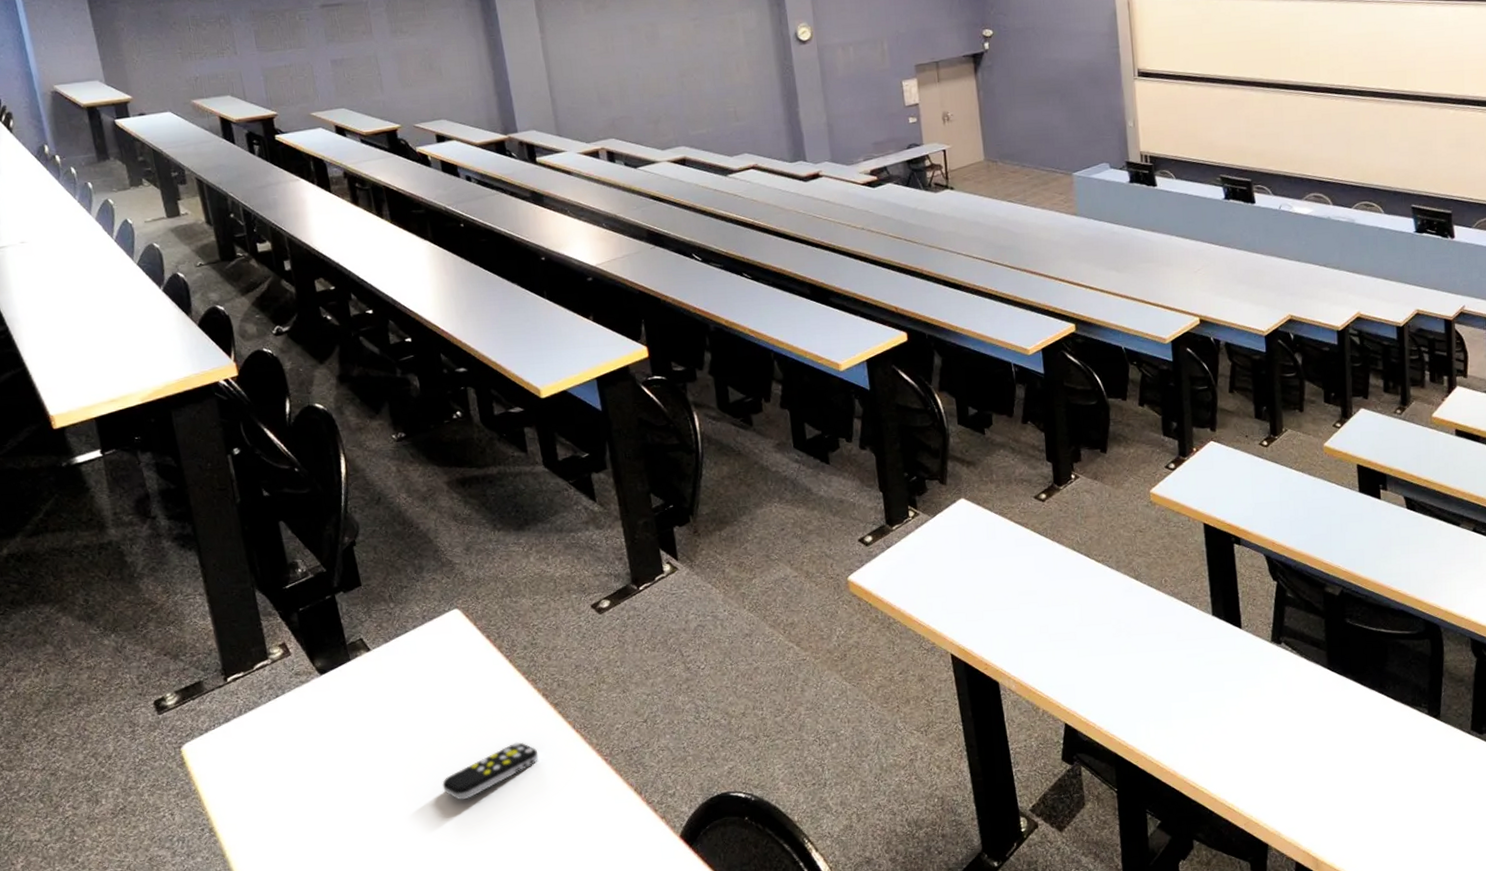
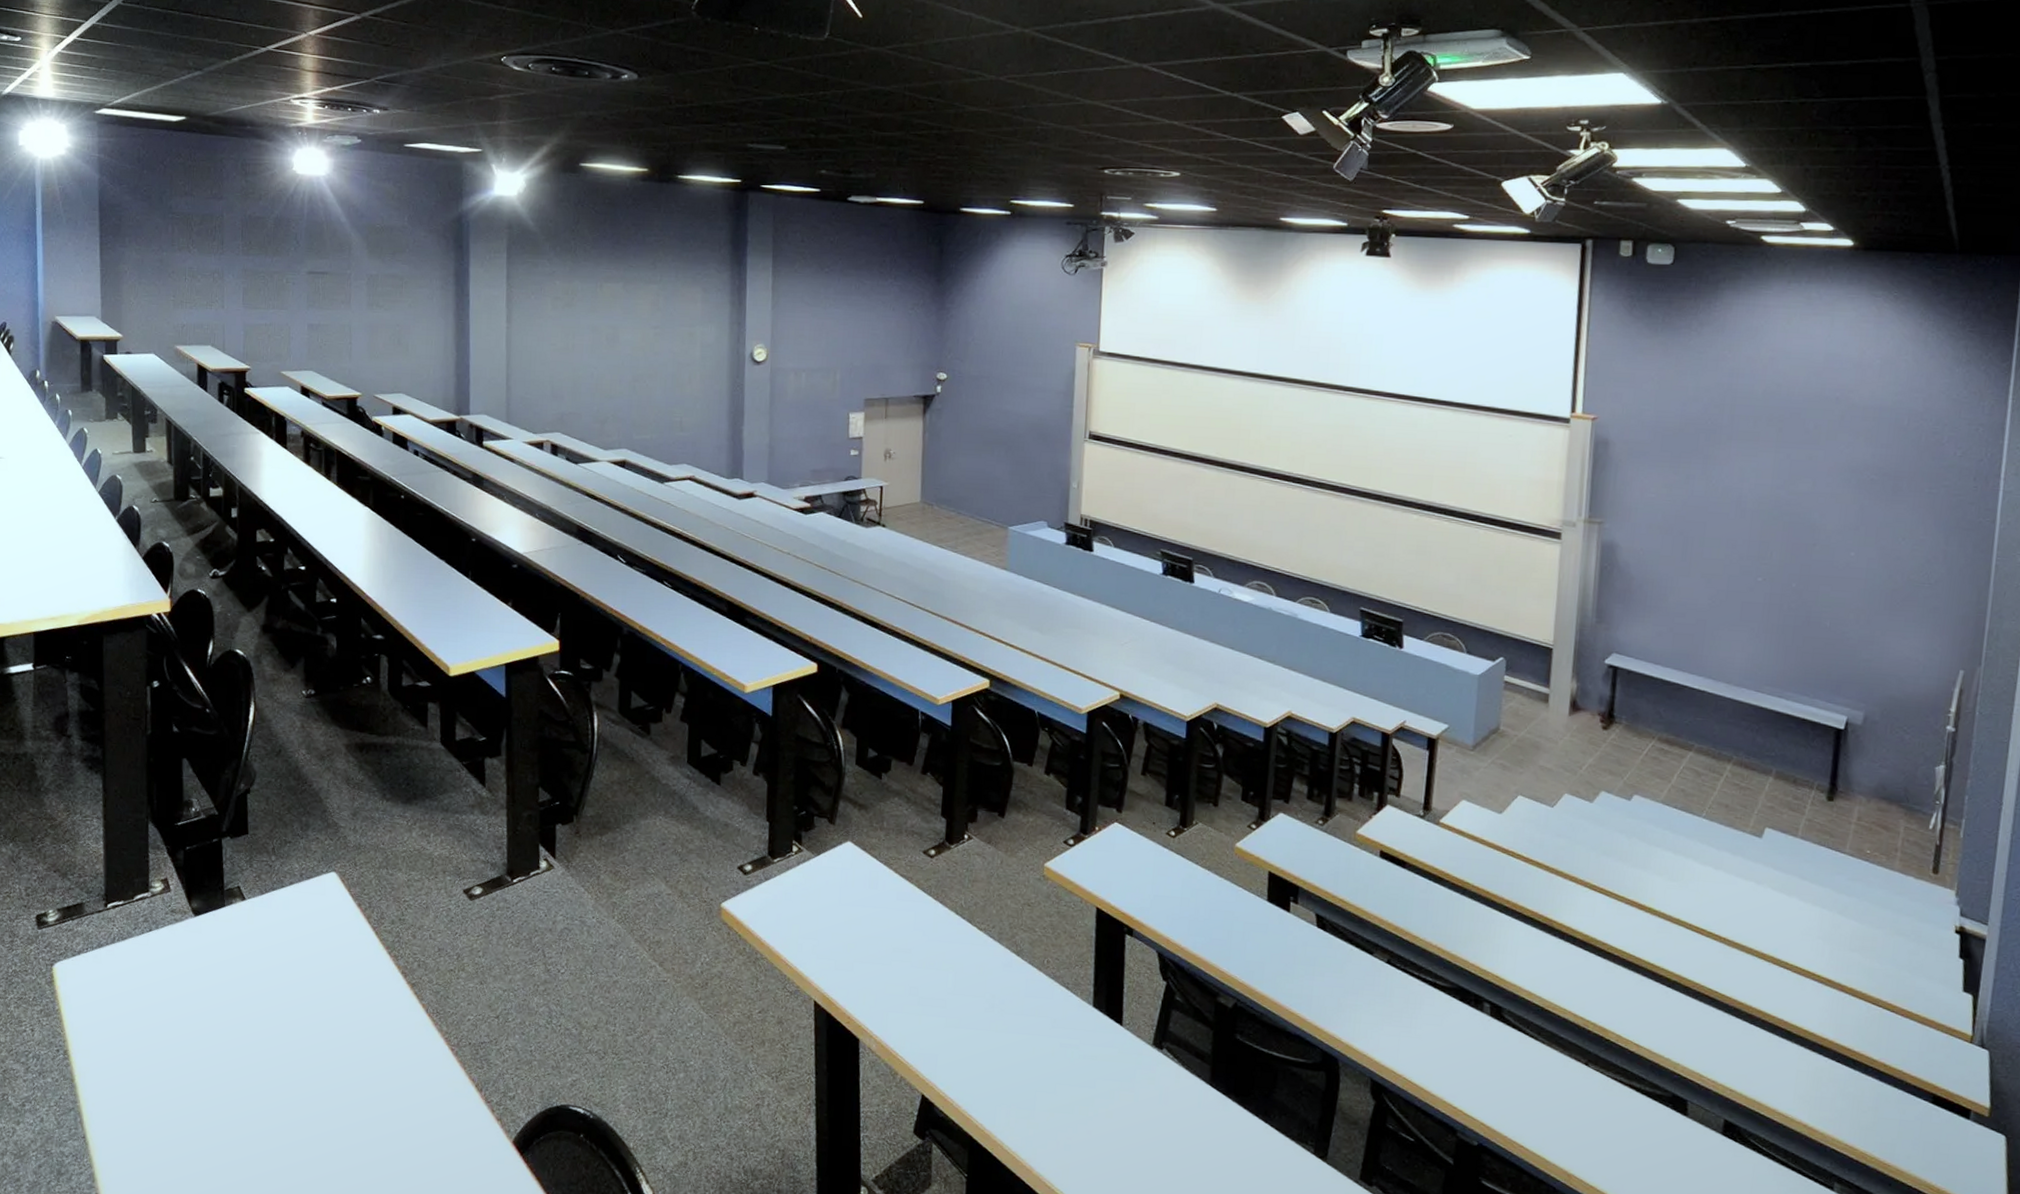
remote control: present [442,741,539,800] -> none [290,1015,388,1066]

